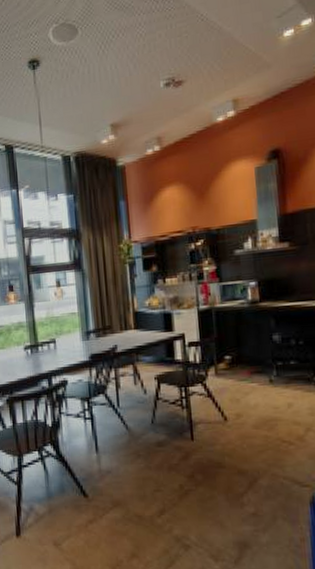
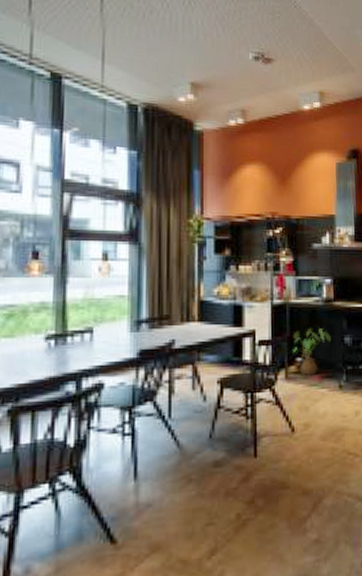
house plant: none [220,328,259,371] -> present [293,327,331,375]

